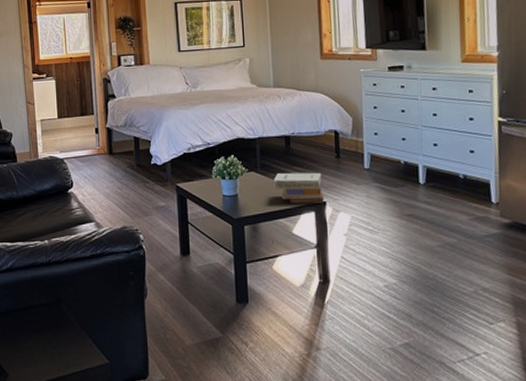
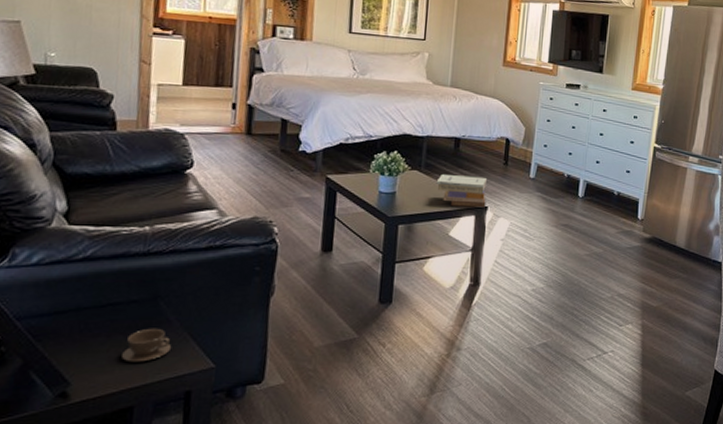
teacup: none [39,327,75,357] -> present [120,328,172,362]

